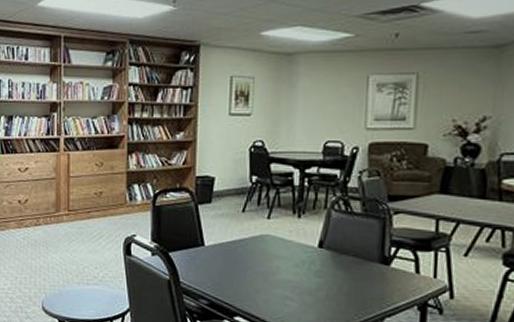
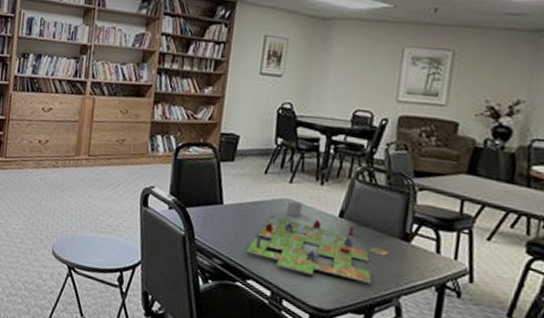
gameboard: none [230,236,371,309] -> present [245,201,390,284]

